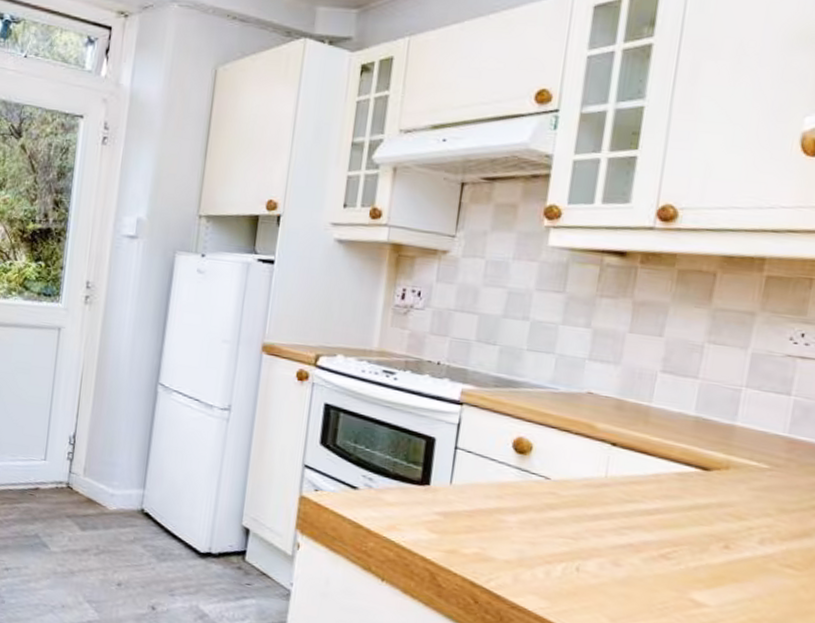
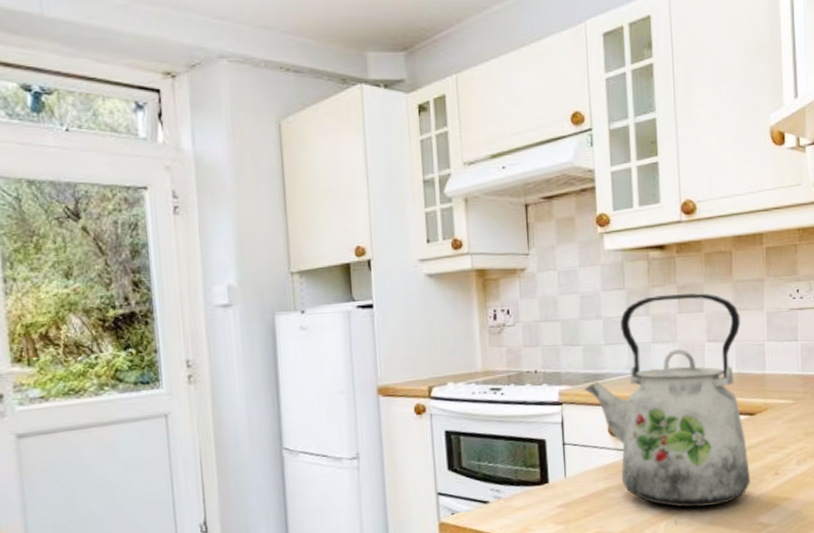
kettle: none [492,307,713,564] -> present [584,292,751,508]

